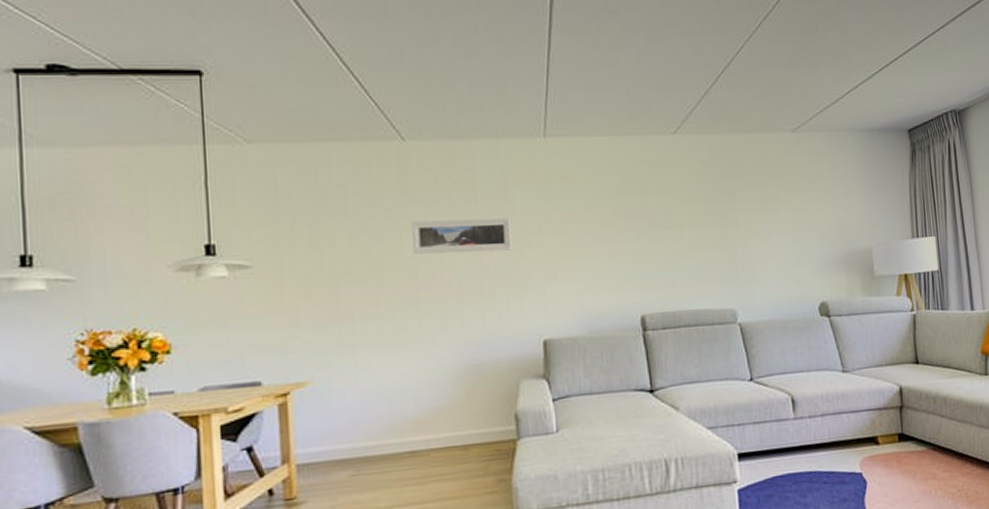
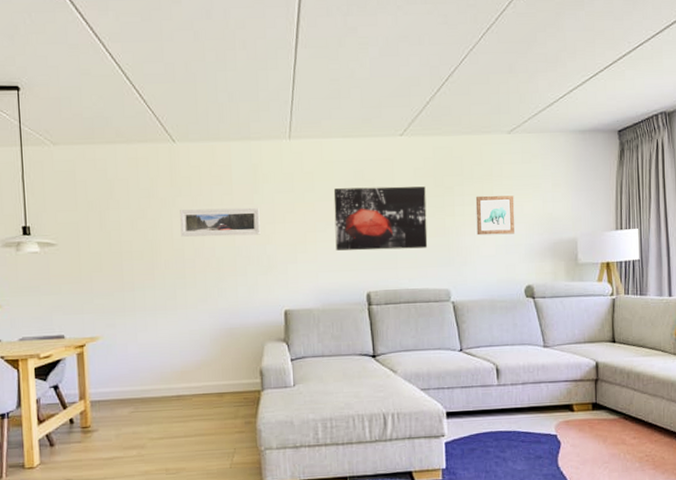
wall art: none [598,191,709,267] -> present [333,186,428,251]
wall art: none [760,201,804,247] -> present [475,195,515,236]

